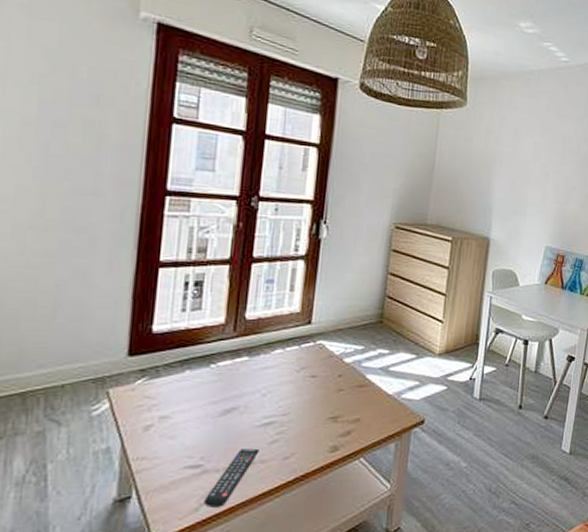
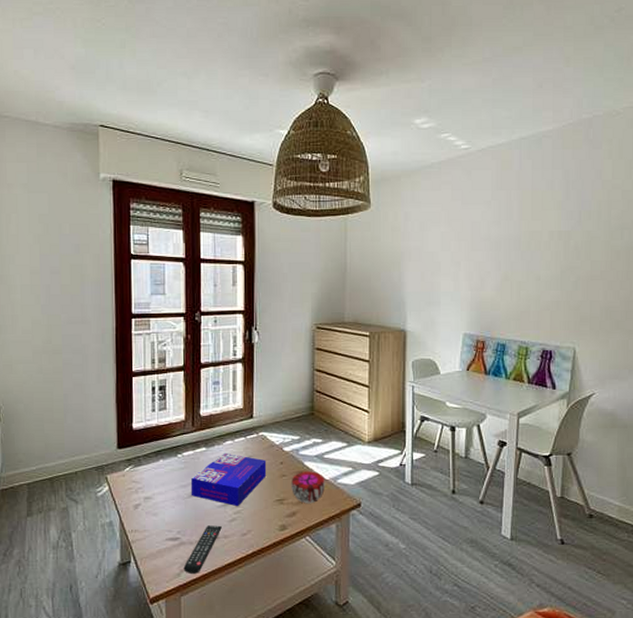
board game: none [223,363,322,426] -> present [190,452,267,507]
decorative bowl: none [348,385,389,422] -> present [291,471,326,504]

